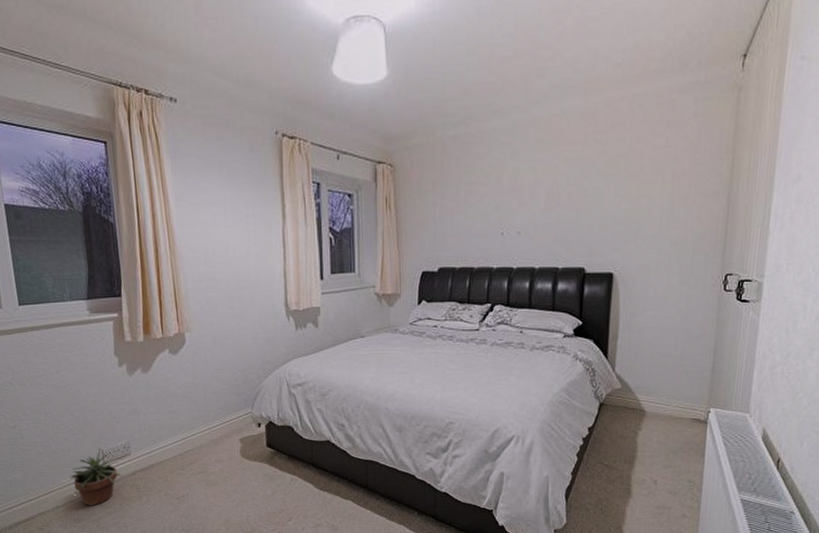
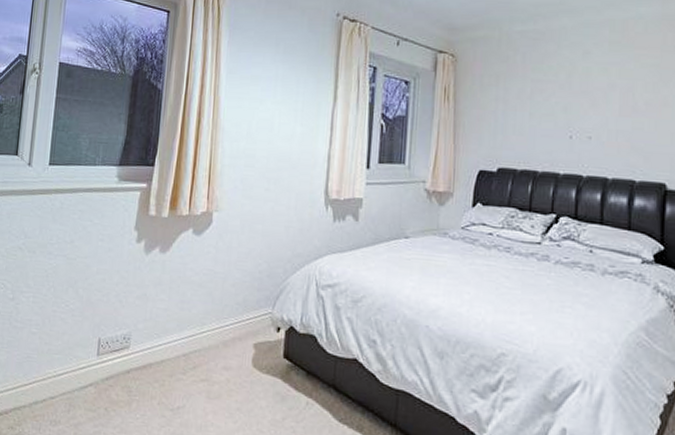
potted plant: present [69,448,124,506] -> none [57,335,116,407]

